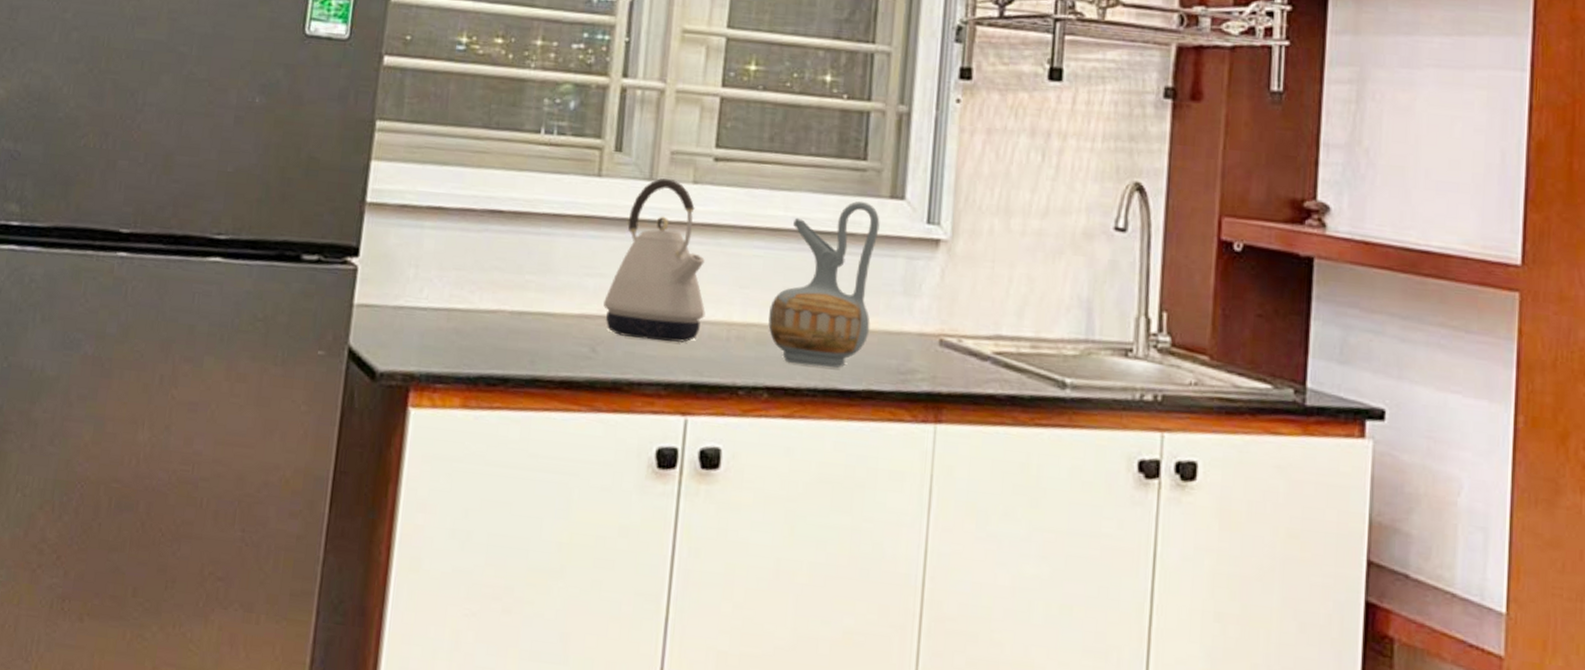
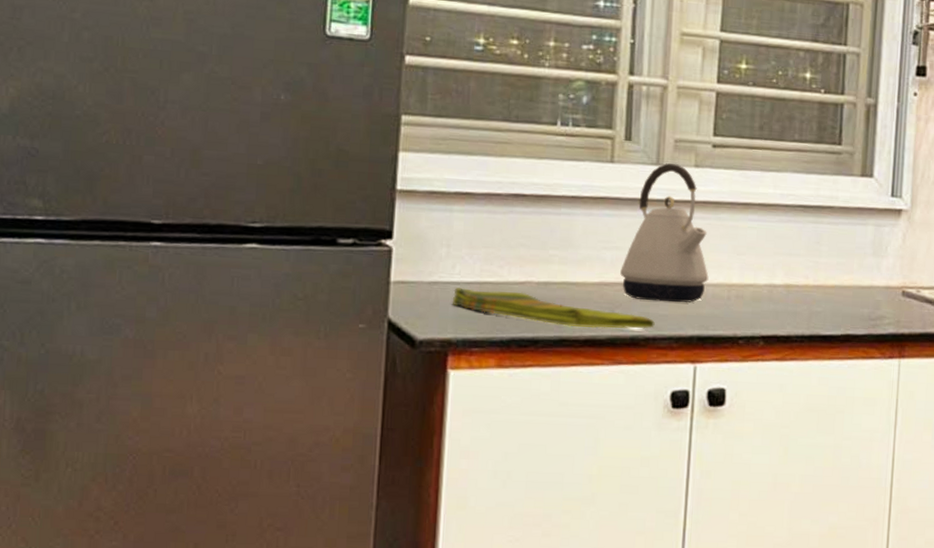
dish towel: none [417,314,641,372] -> present [452,288,655,329]
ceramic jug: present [768,201,880,369] -> none [762,180,853,318]

